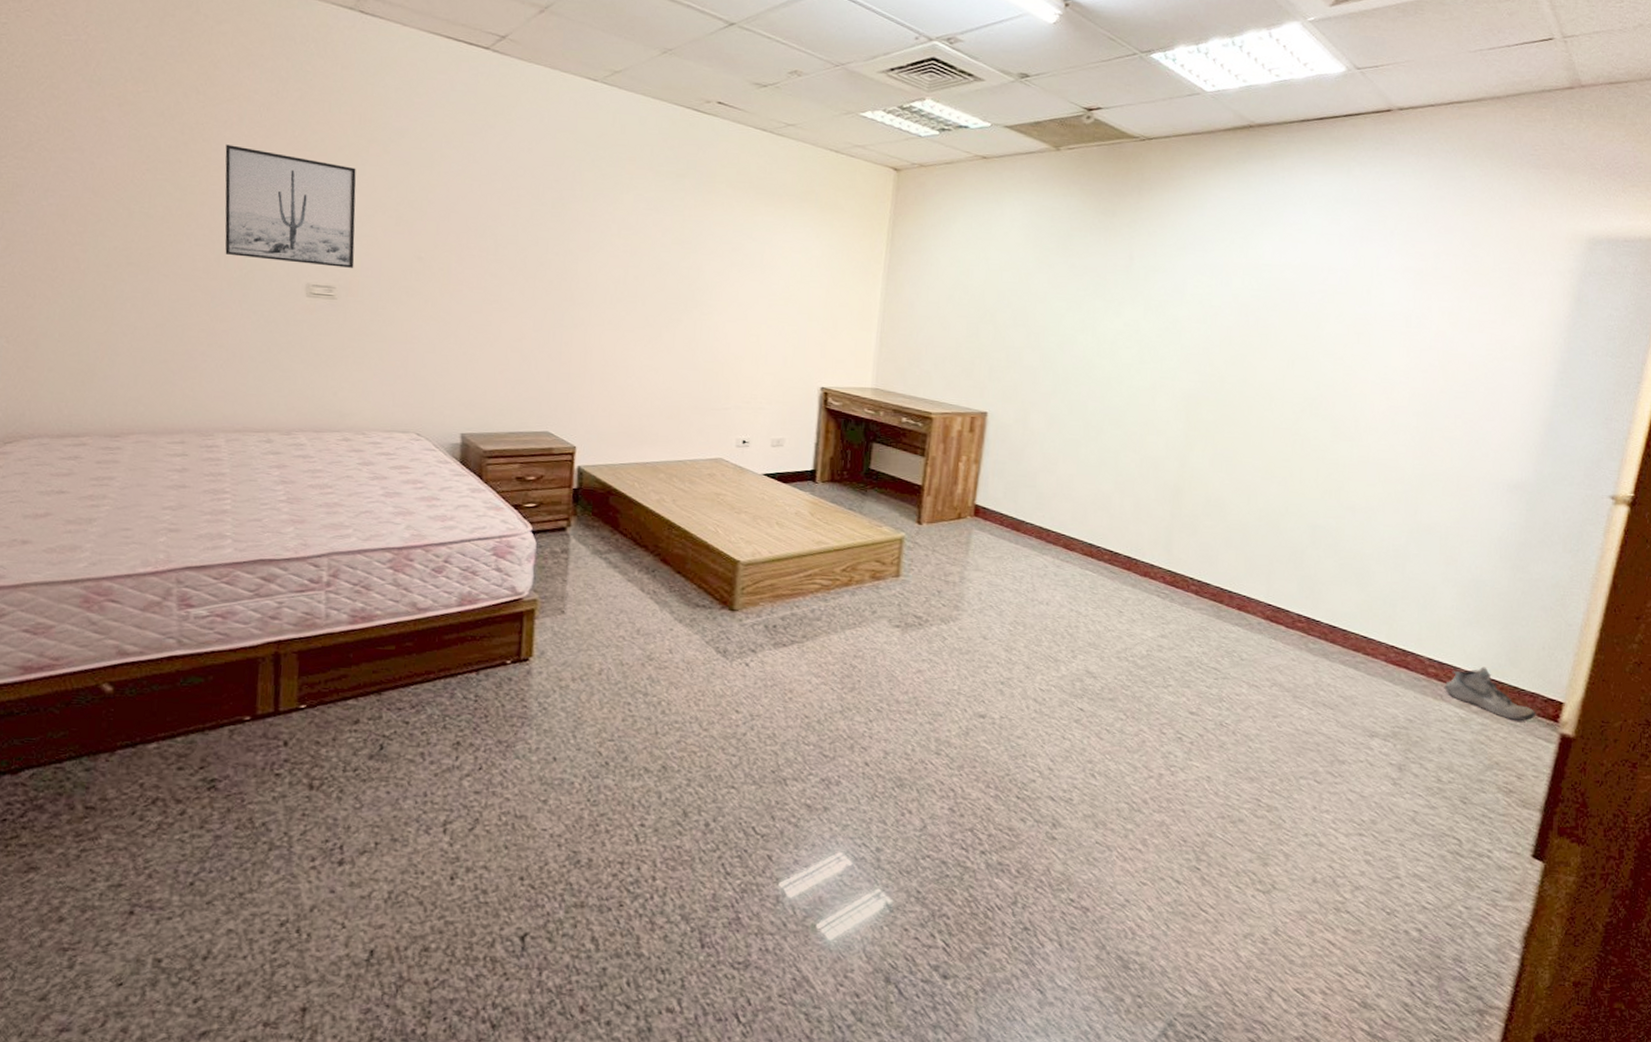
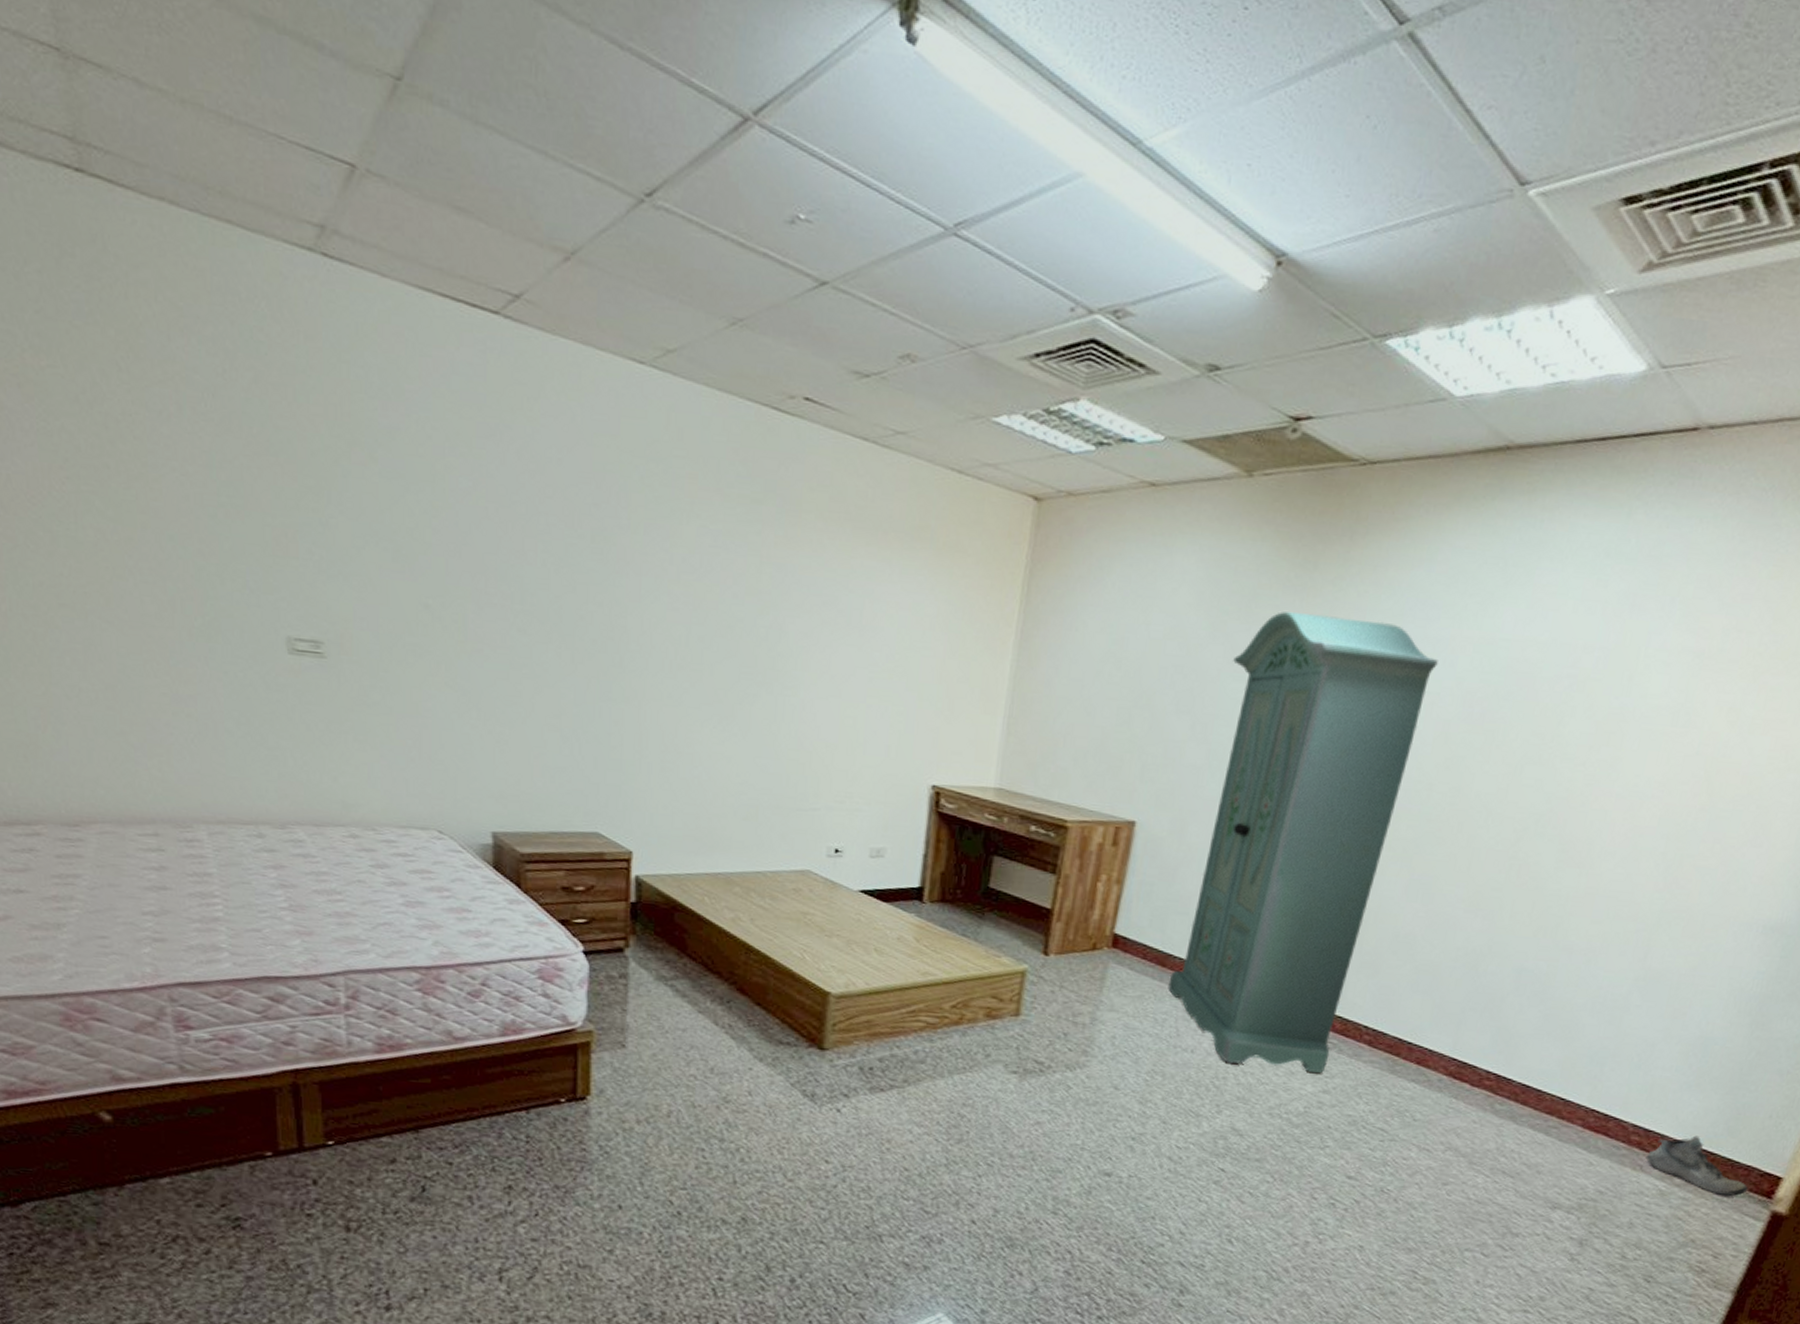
wall art: present [225,144,356,268] -> none [164,444,345,618]
wardrobe: none [1023,248,1217,621] -> present [1168,611,1438,1074]

